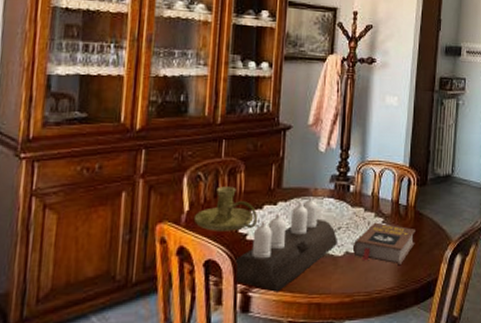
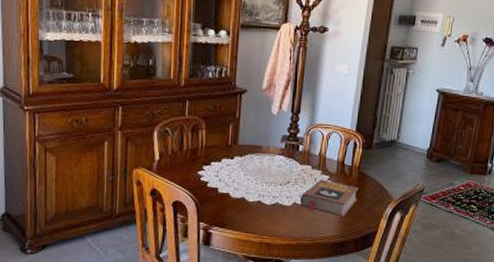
candle holder: present [193,186,258,231] -> none [163,141,218,179]
candle holder: present [236,197,337,292] -> none [199,153,286,231]

